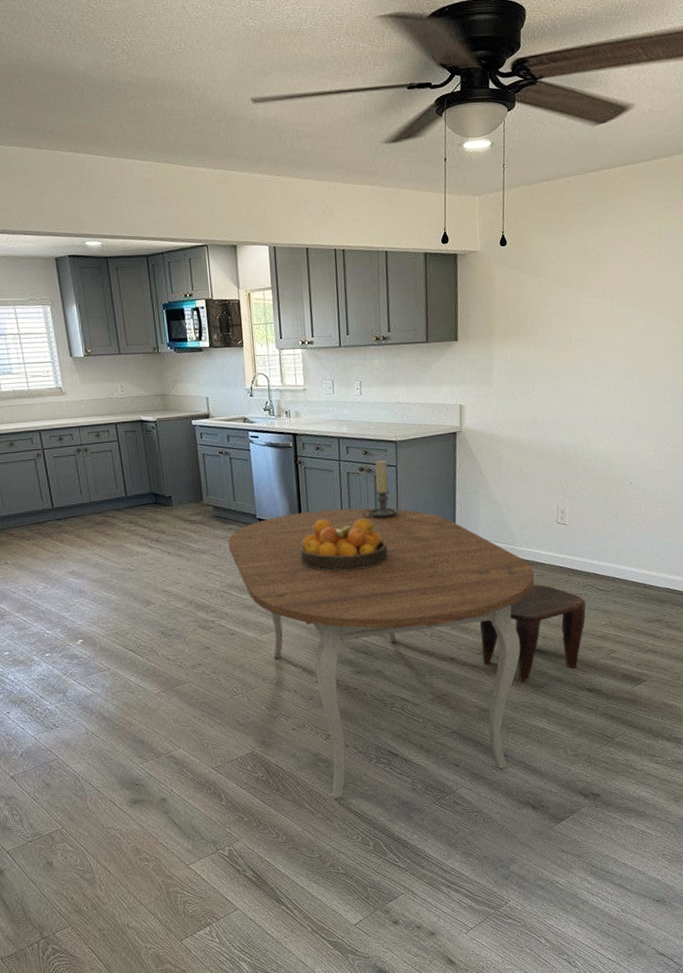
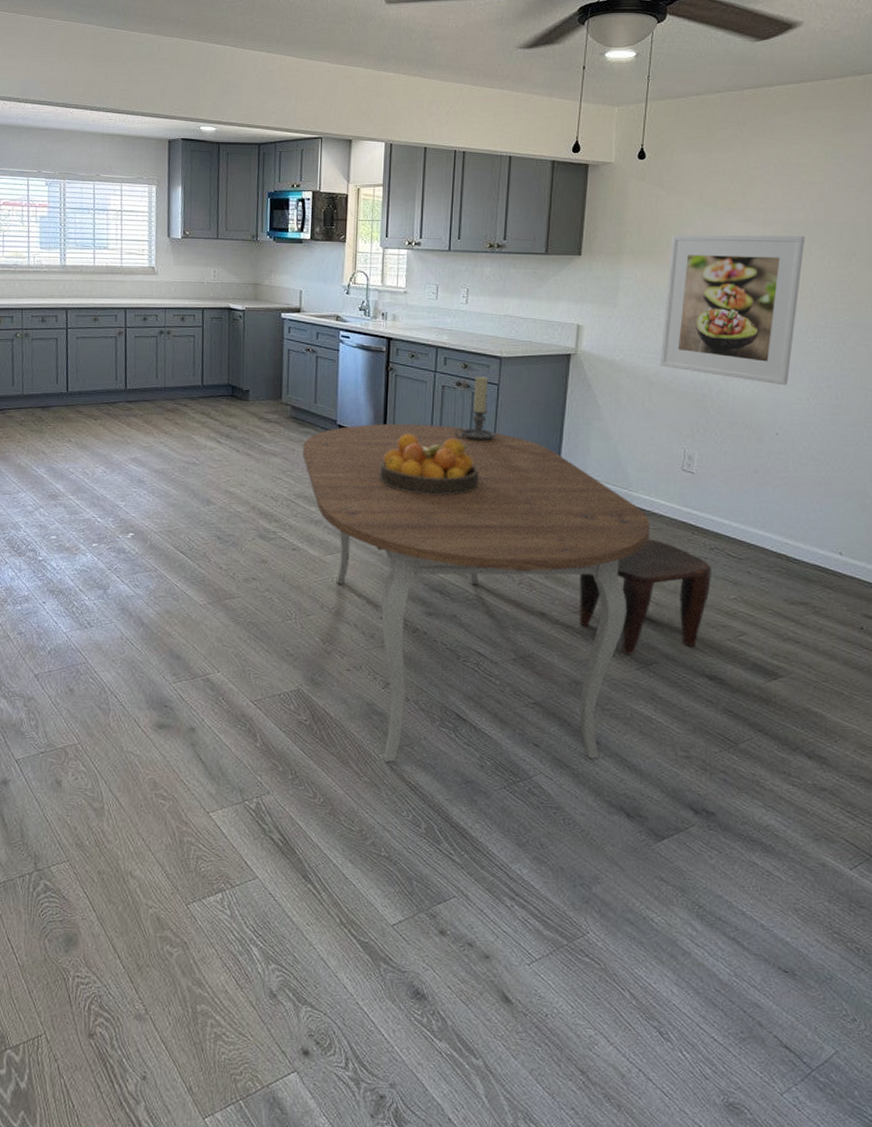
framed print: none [532,307,646,441] -> present [659,235,805,386]

